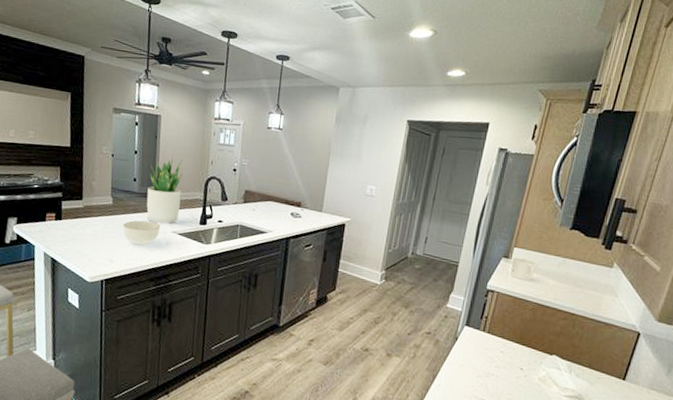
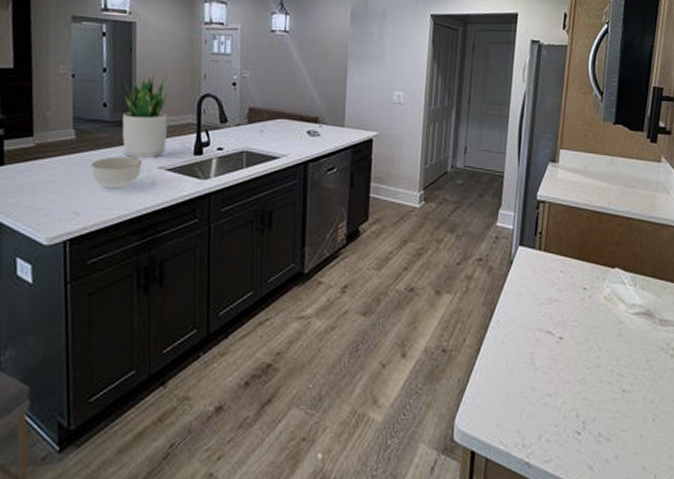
mug: present [511,257,535,280] -> none [559,161,584,185]

